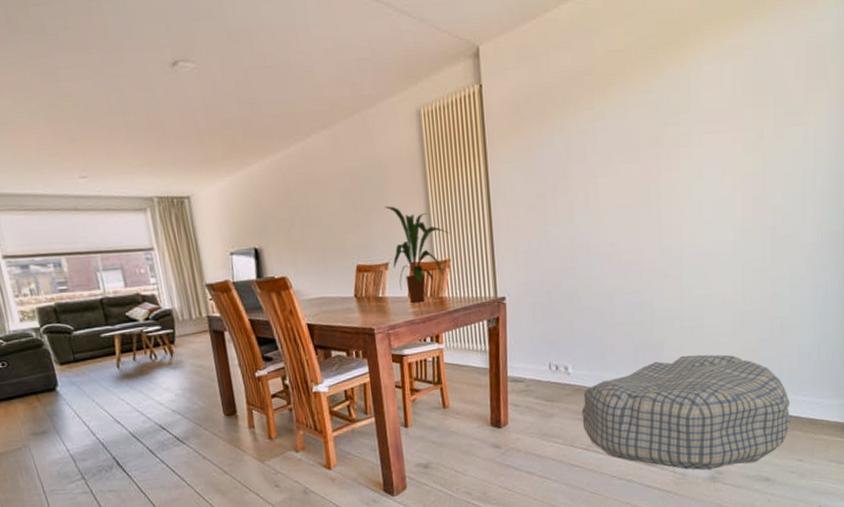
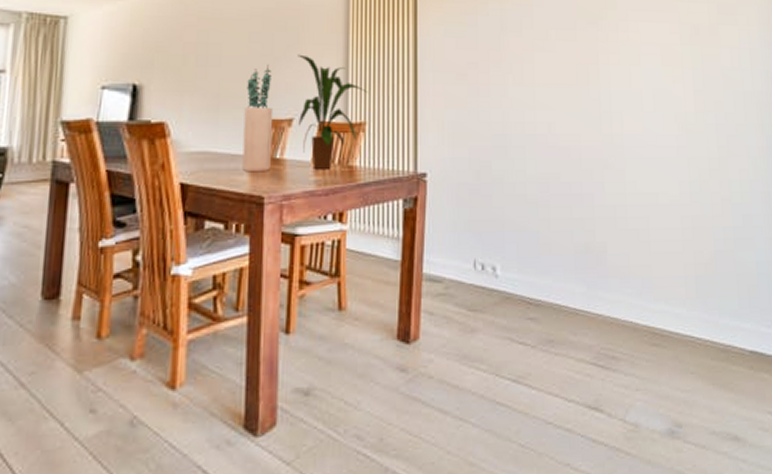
vase: none [345,218,376,311] -> present [242,64,274,173]
dog bed: present [582,354,791,470] -> none [511,264,757,420]

